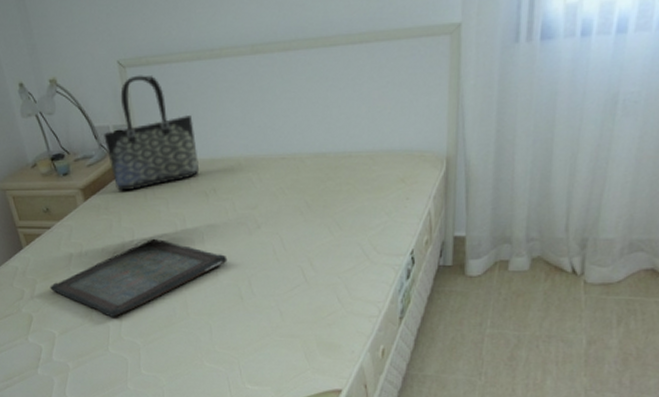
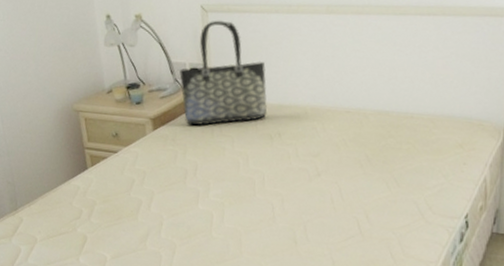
serving tray: present [50,238,228,317] -> none [108,173,286,247]

